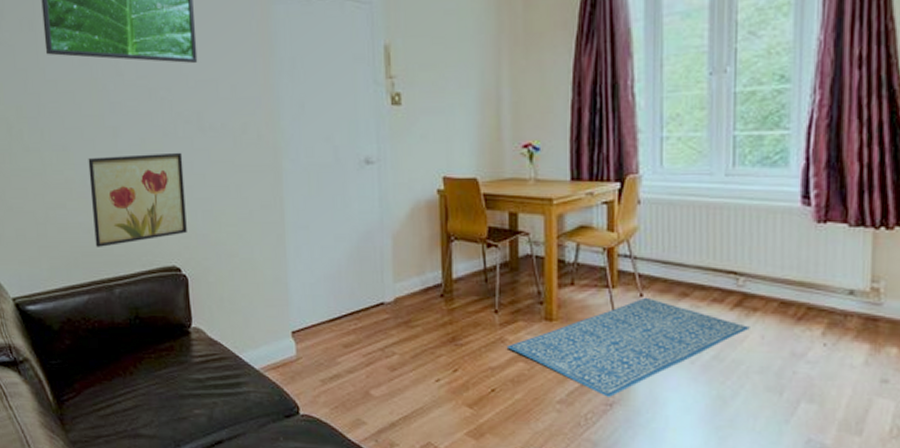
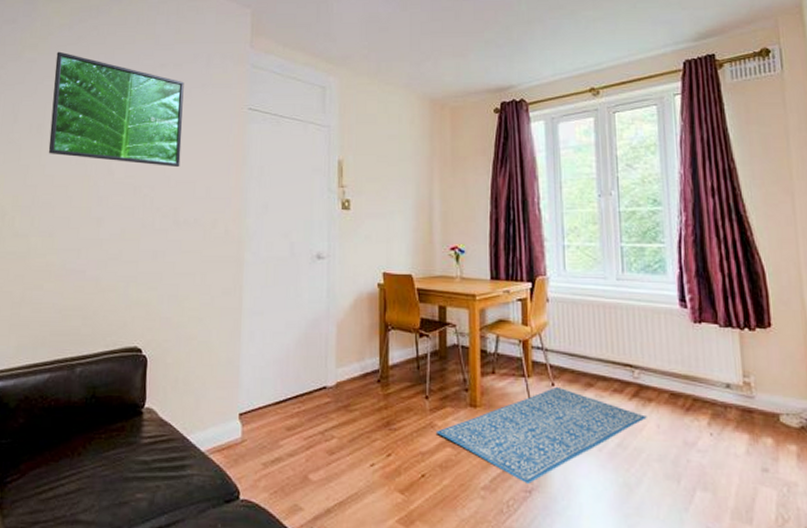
wall art: present [88,152,187,247] -> none [64,242,157,327]

